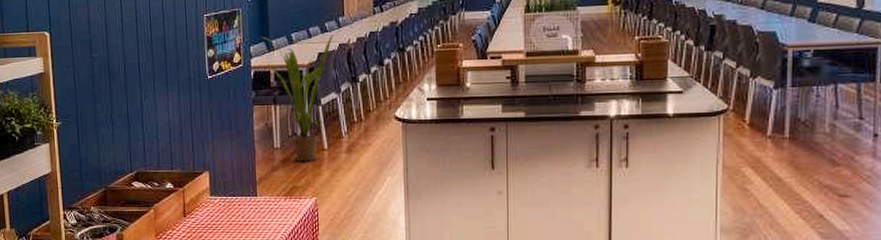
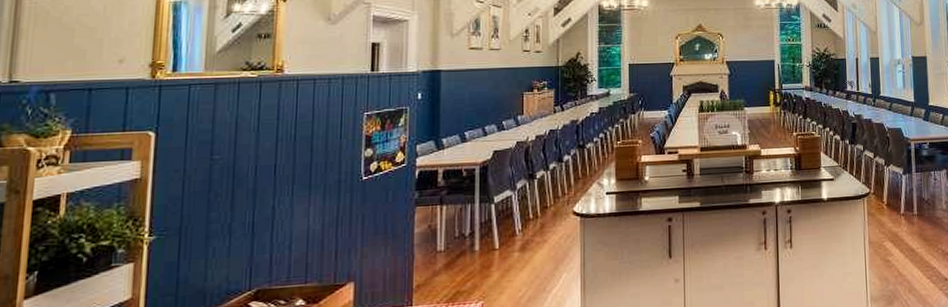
house plant: present [260,35,333,161] -> none [429,133,511,264]

